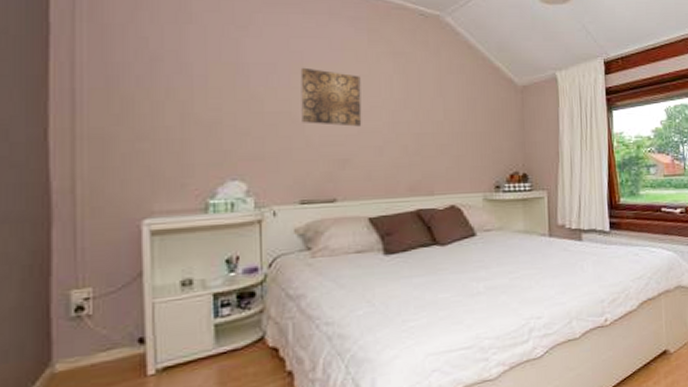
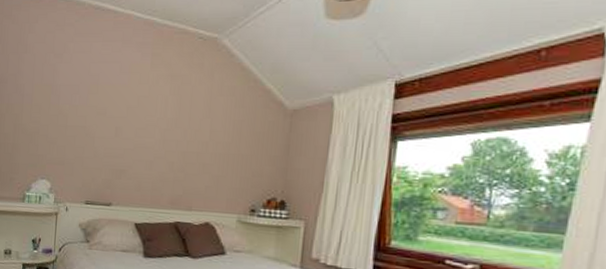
wall art: present [300,67,362,127] -> none [93,88,142,142]

